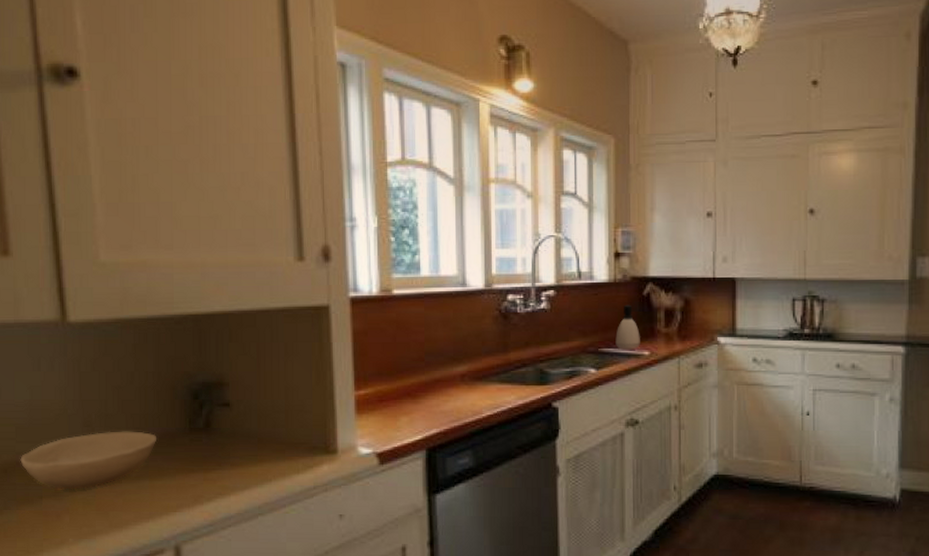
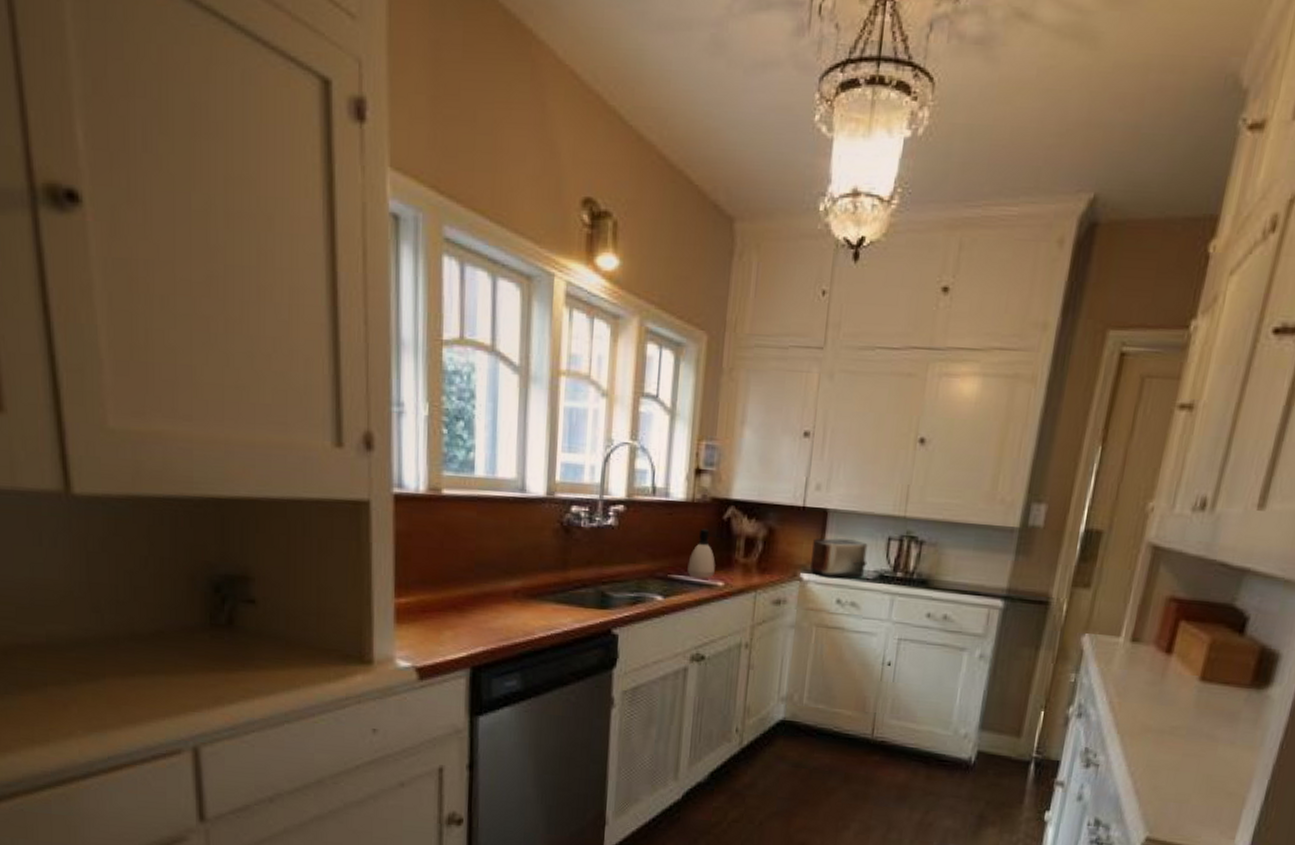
bowl: present [20,431,157,490] -> none [21,619,174,680]
toaster: none [726,303,777,340] -> present [810,538,868,578]

